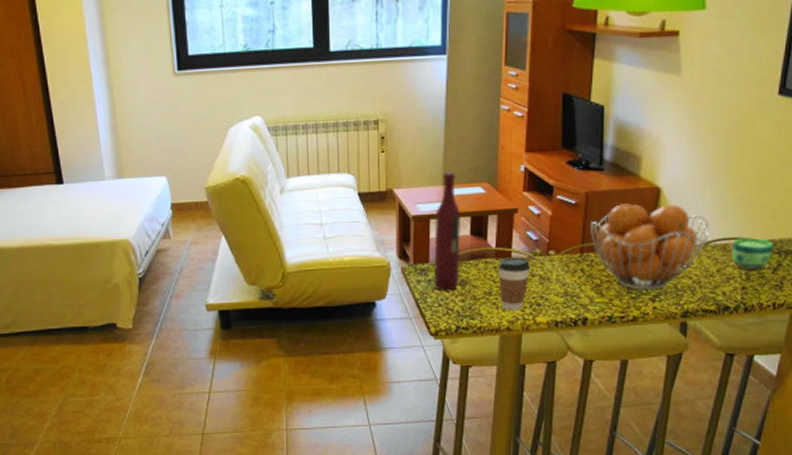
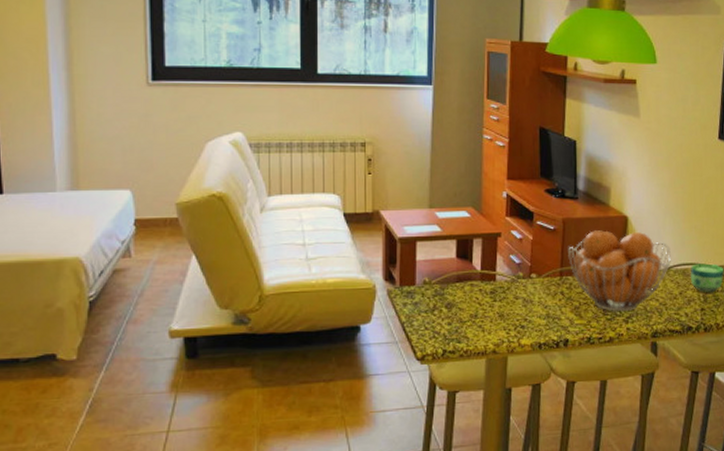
wine bottle: present [434,171,462,291] -> none [420,195,448,314]
coffee cup: present [499,257,530,311] -> none [484,280,514,334]

